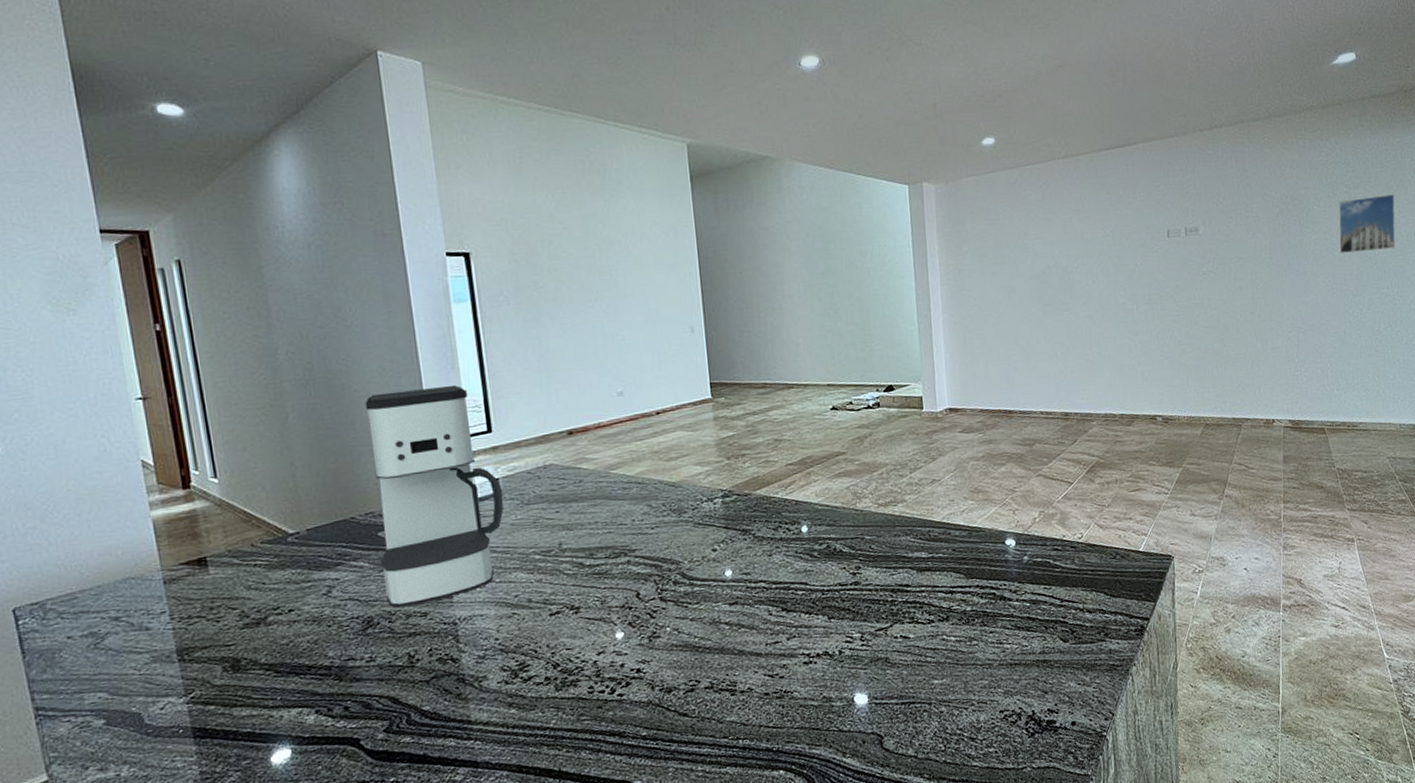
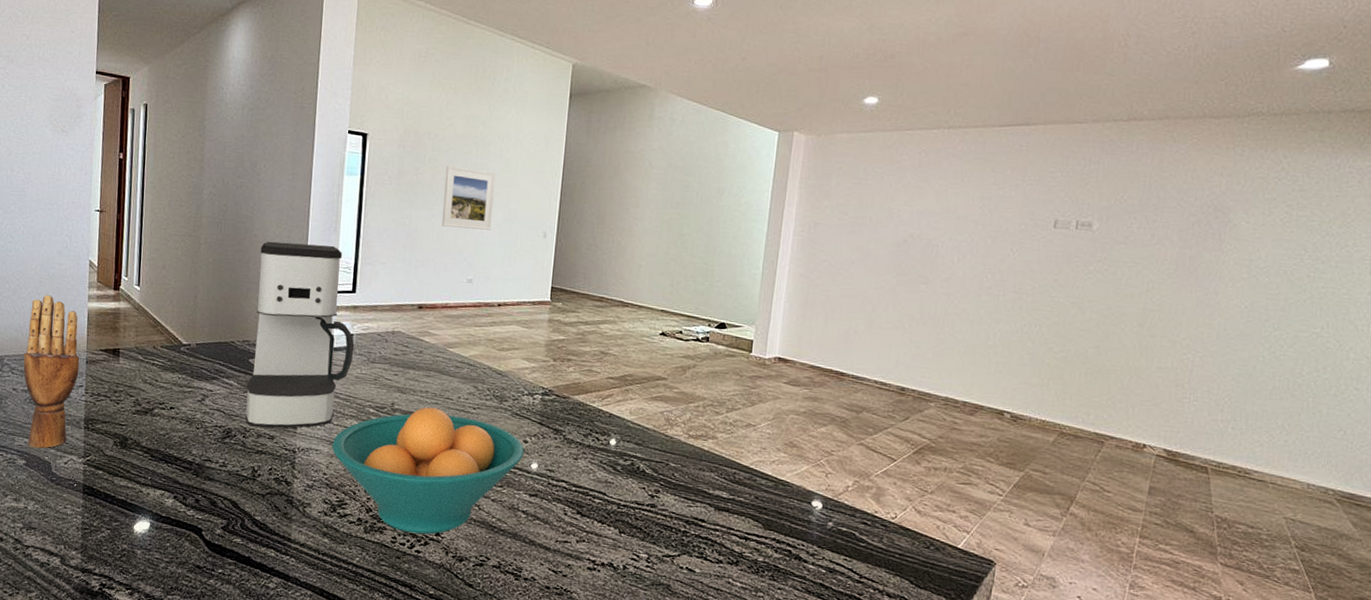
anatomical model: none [70,513,158,702] -> present [23,295,80,448]
fruit bowl: none [498,537,716,679] -> present [332,407,525,534]
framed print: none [569,272,633,340] -> present [441,165,496,230]
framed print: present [1338,194,1396,253] -> none [1265,221,1352,285]

